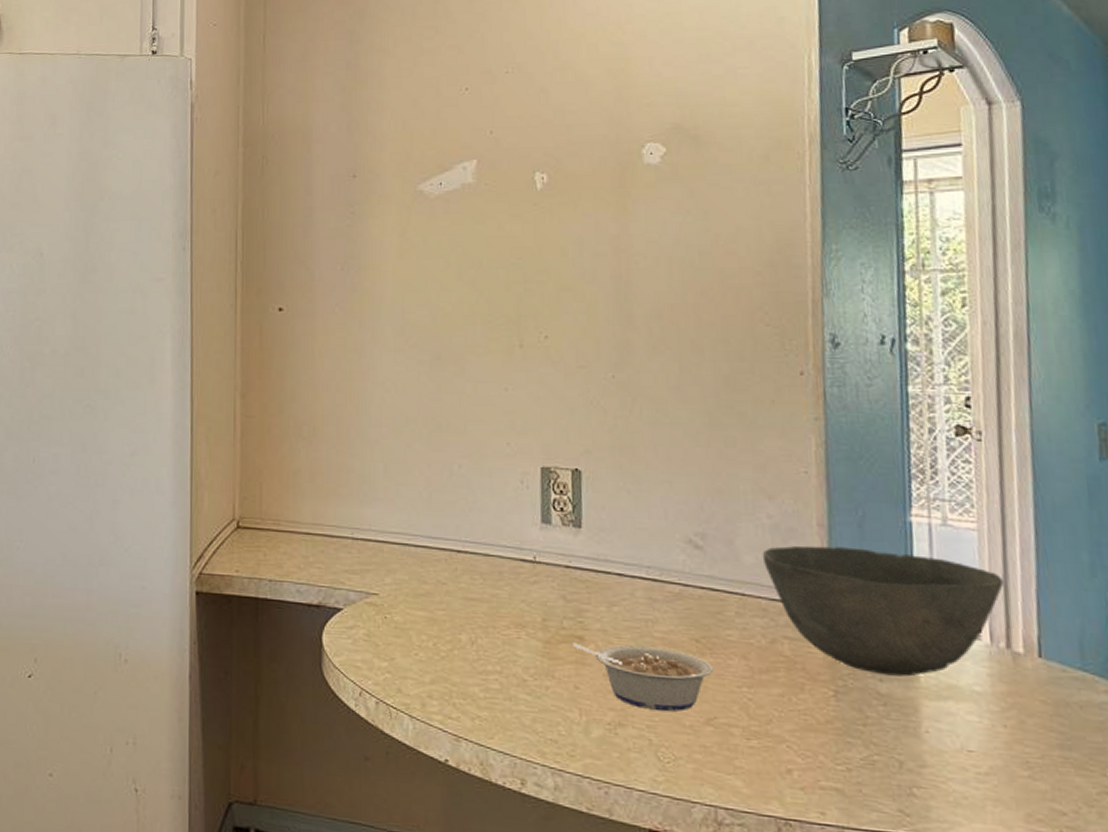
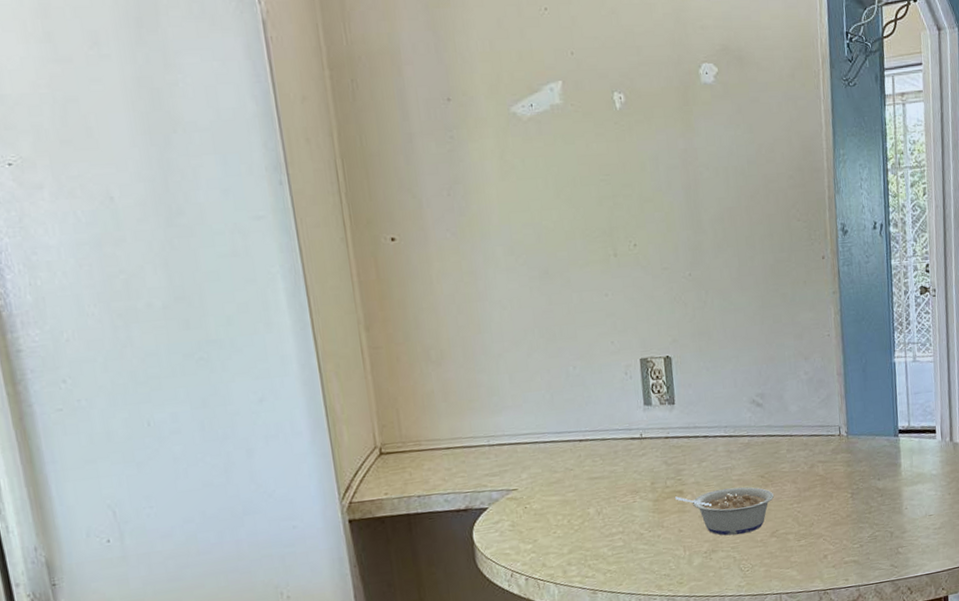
bowl: present [762,545,1003,677] -> none [802,385,948,476]

